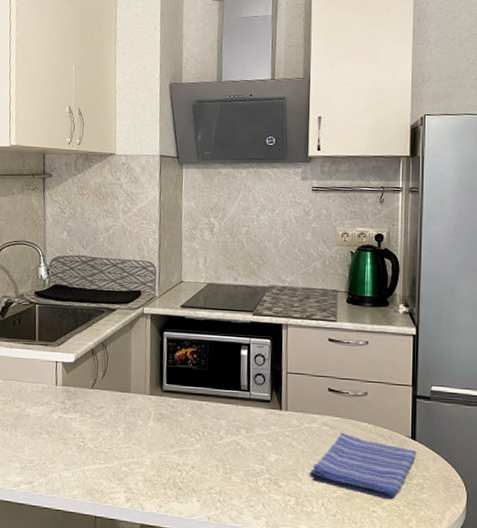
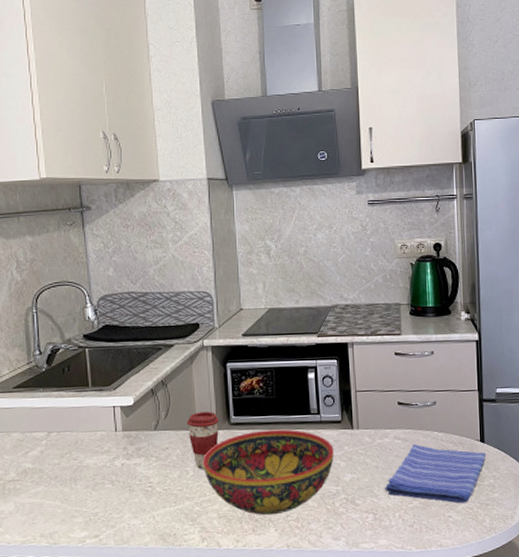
coffee cup: none [121,376,153,431] -> present [186,411,220,469]
bowl: none [133,400,261,485] -> present [203,429,334,516]

